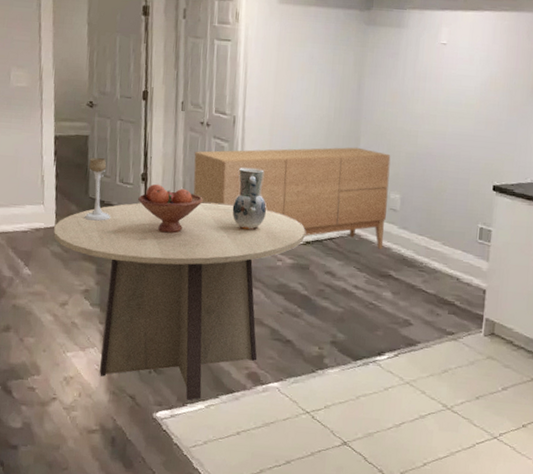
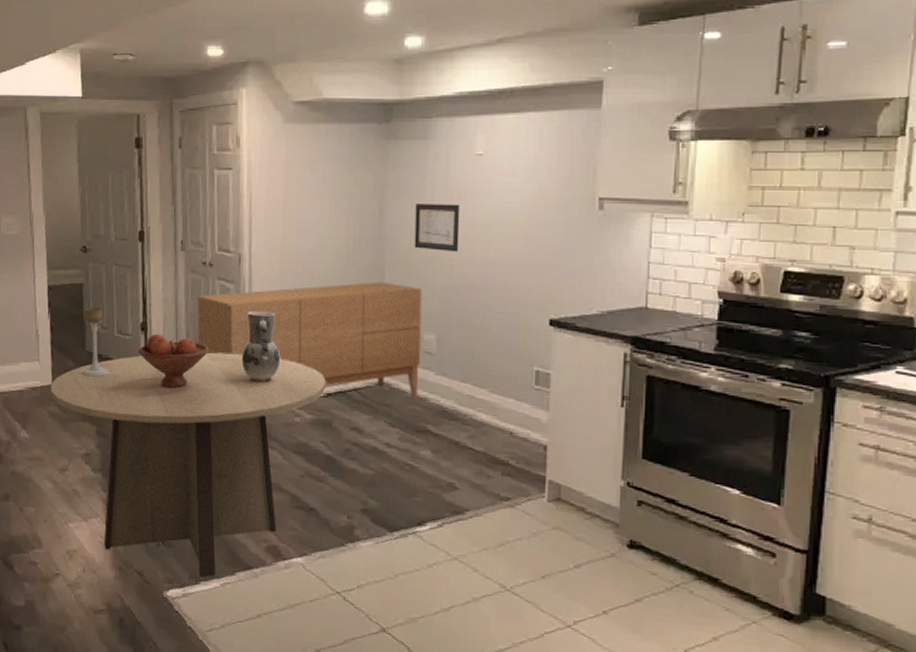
wall art: none [385,82,426,126] -> present [414,204,460,253]

